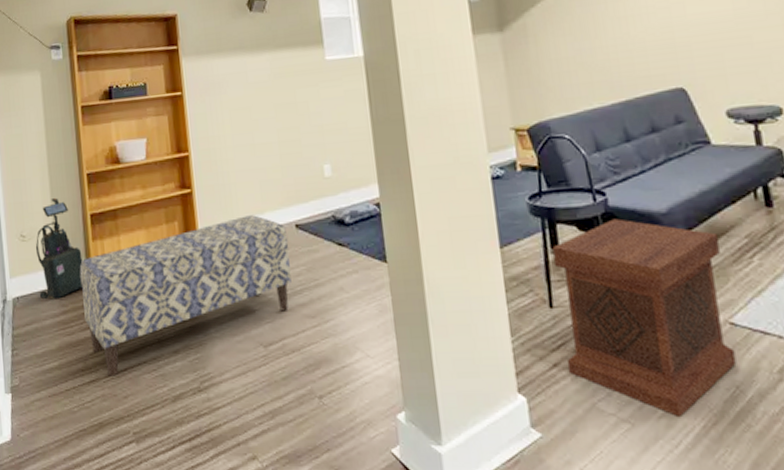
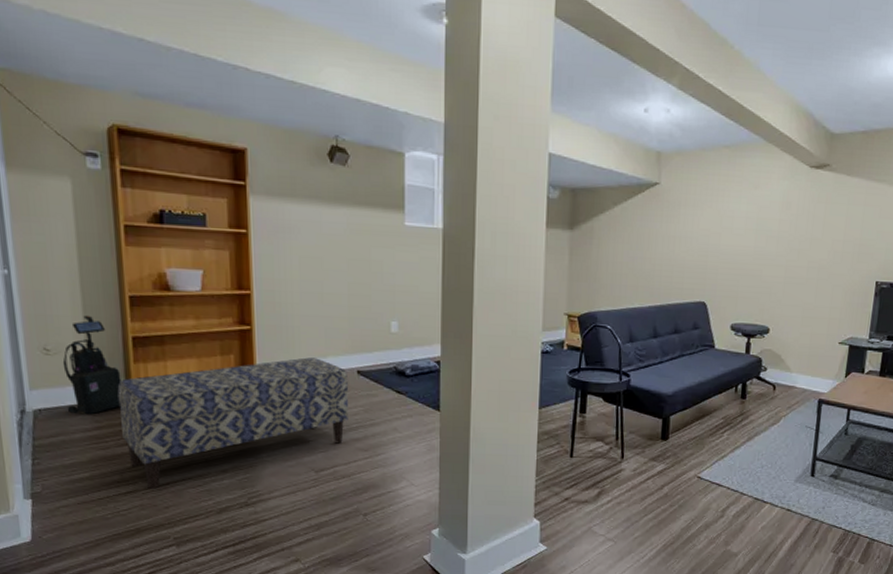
side table: present [553,218,737,416] -> none [575,395,703,538]

